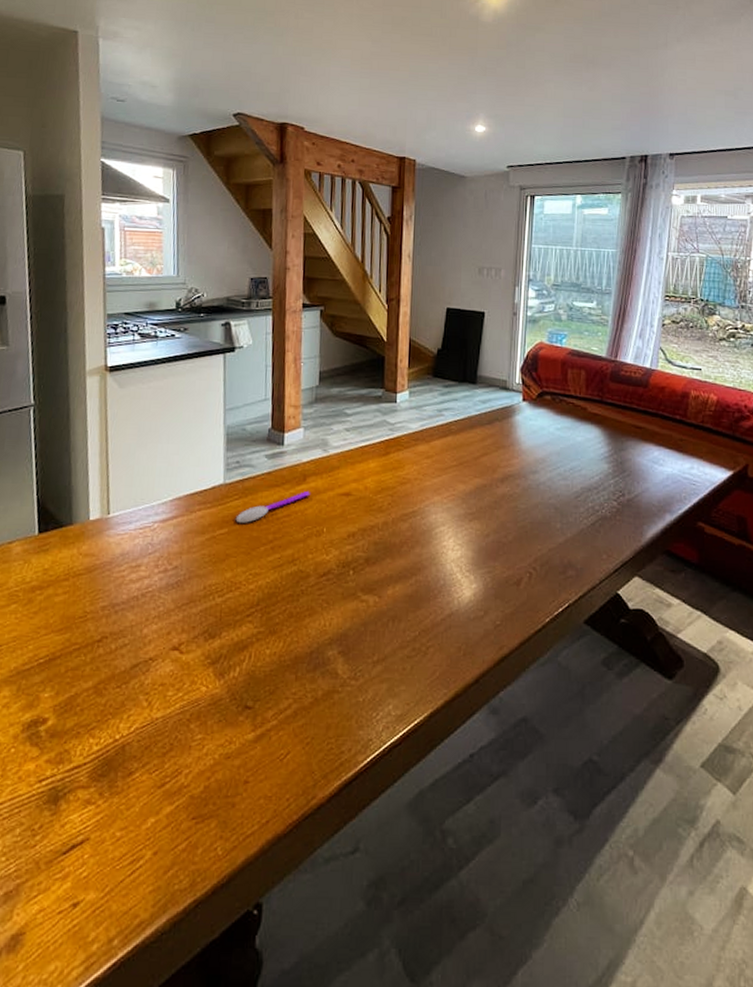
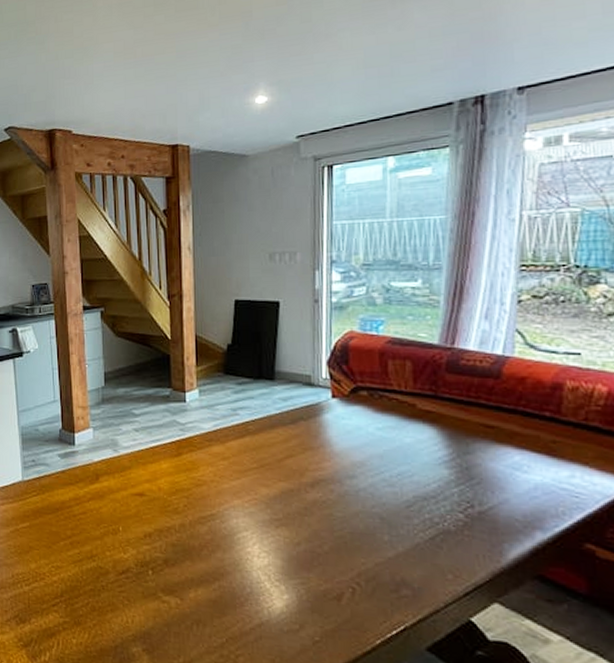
spoon: present [235,491,310,523] -> none [35,490,104,519]

